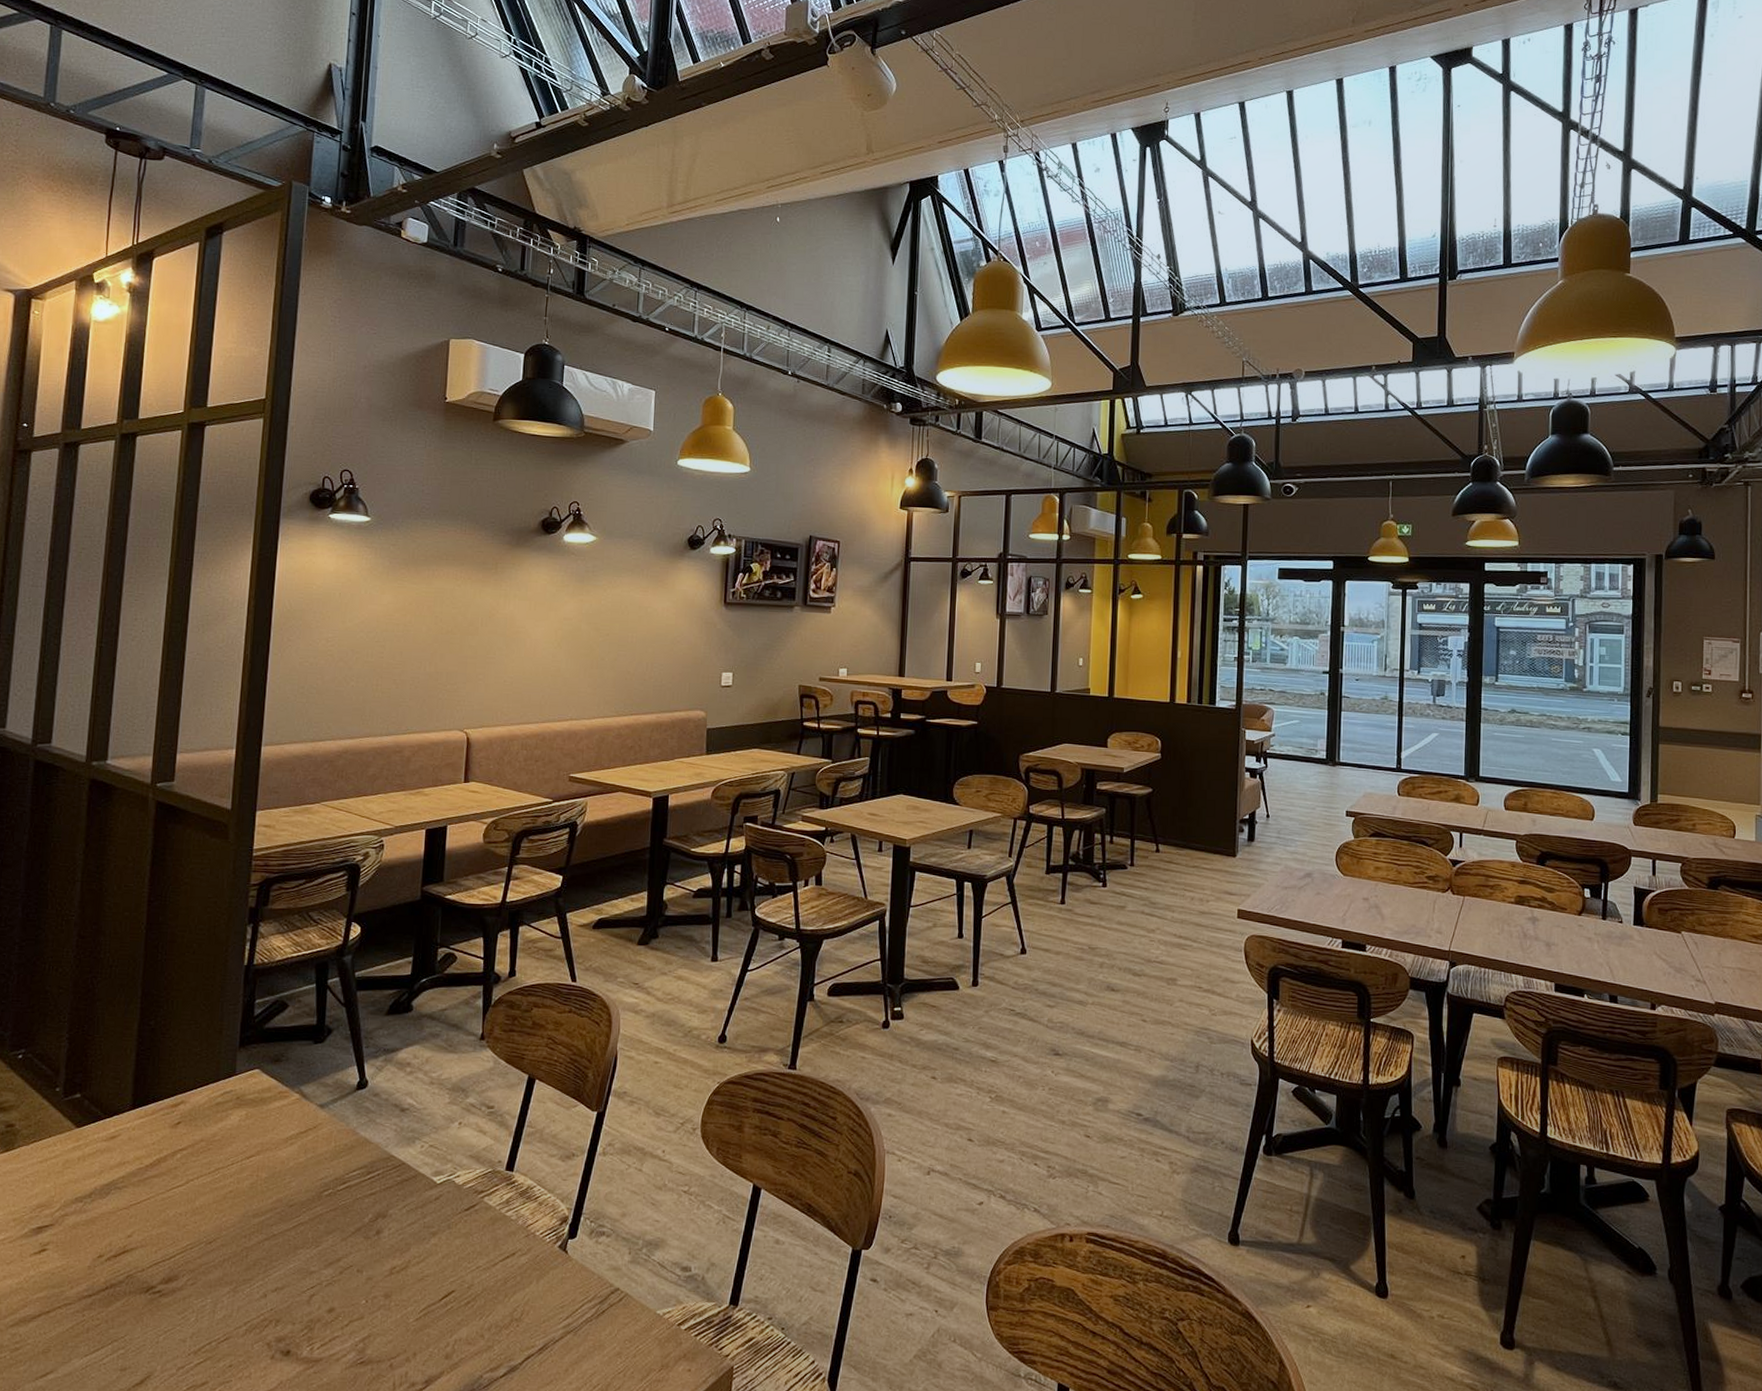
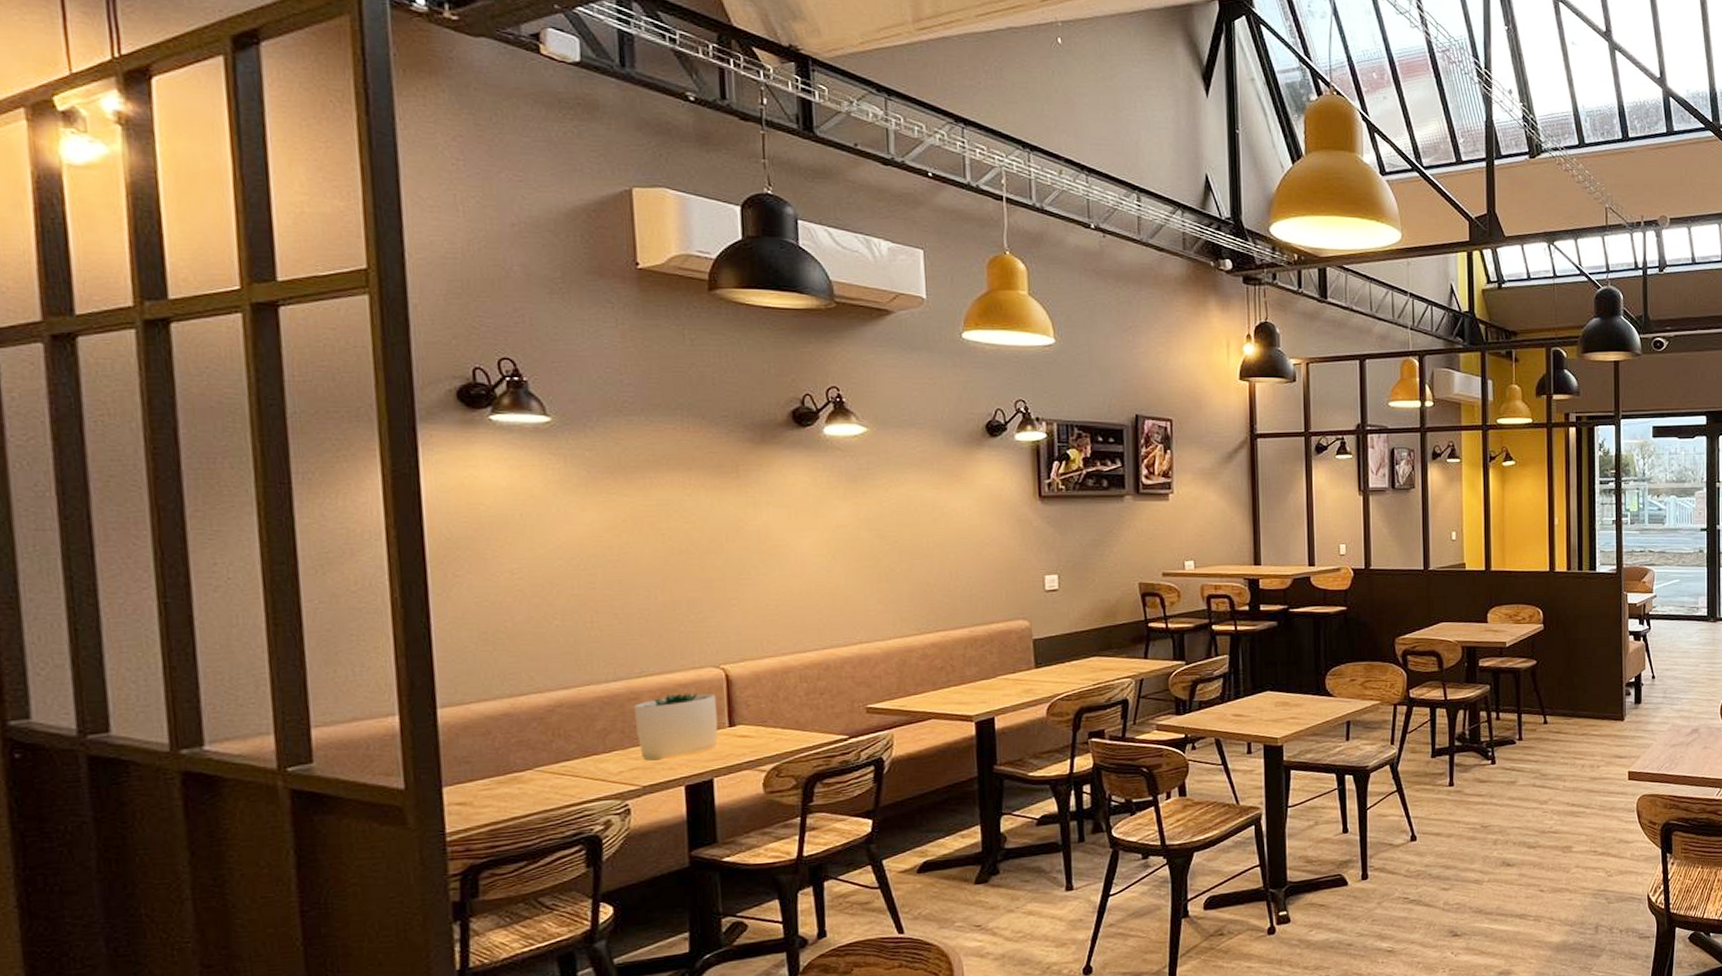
planter: none [396,750,458,806] -> present [635,693,719,761]

